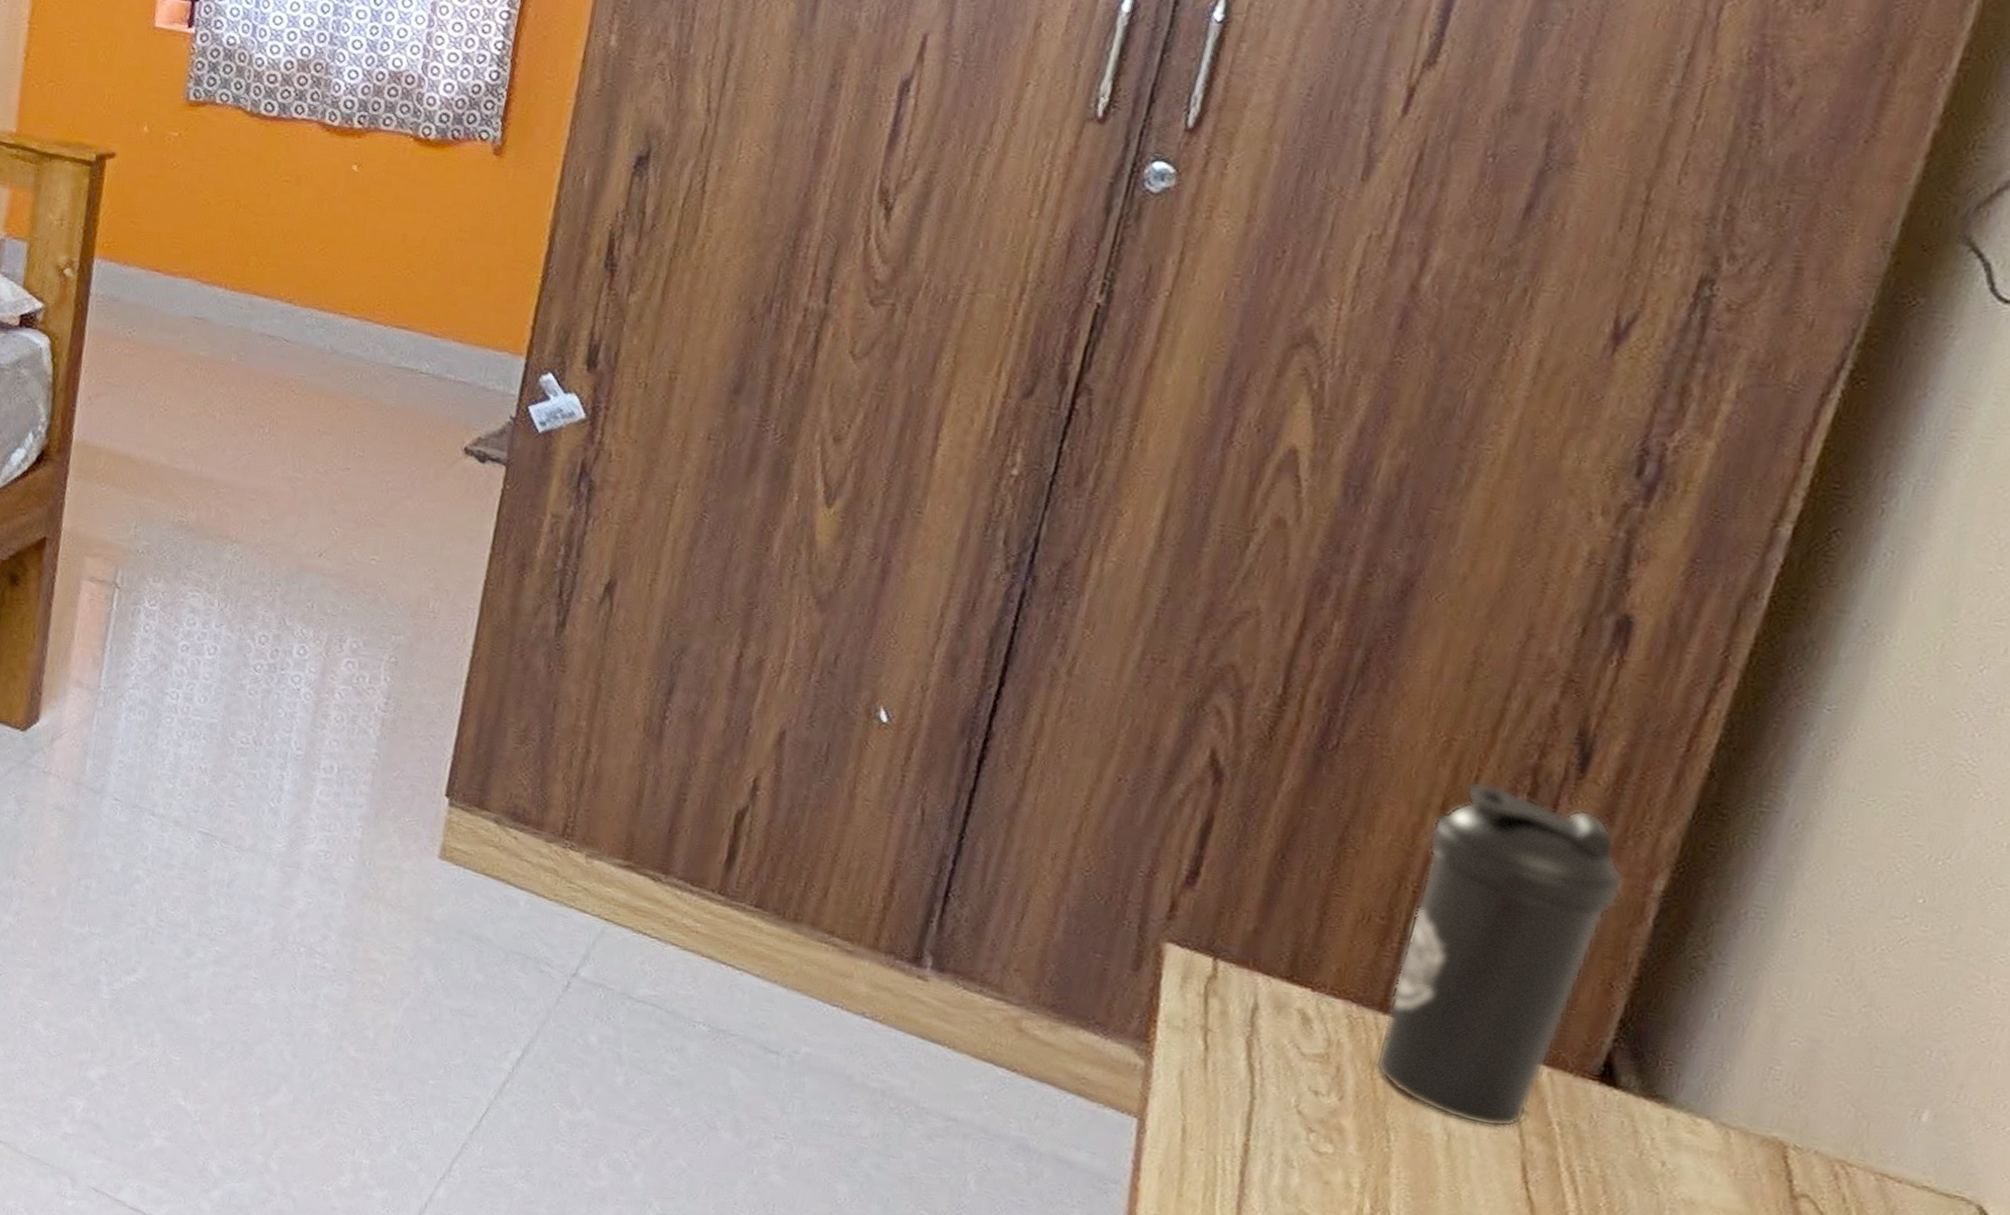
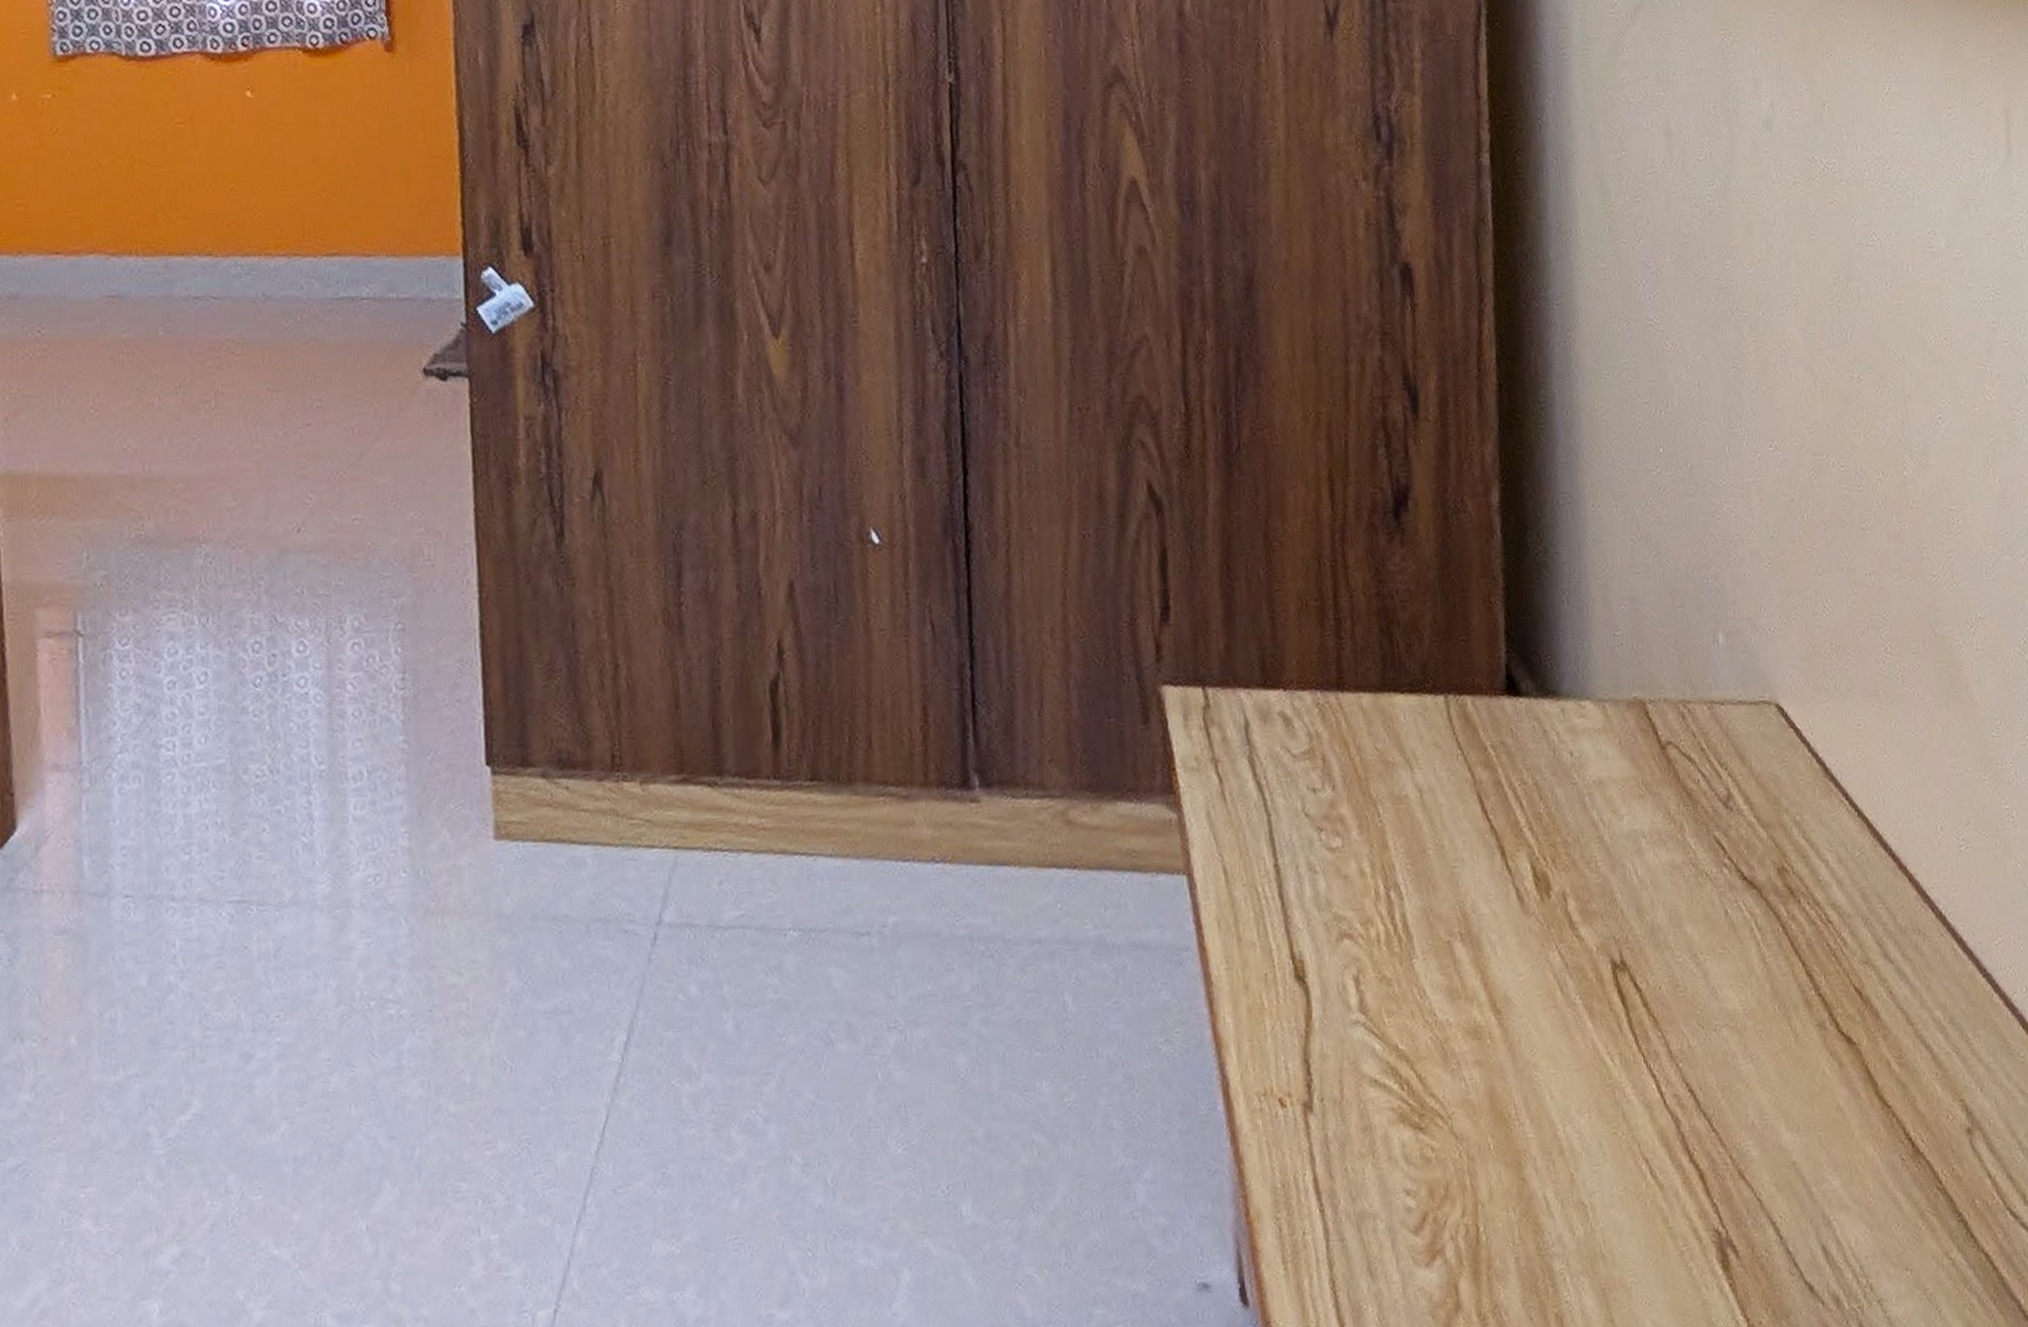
water bottle: present [1374,781,1624,1128] -> none [1328,445,1473,773]

